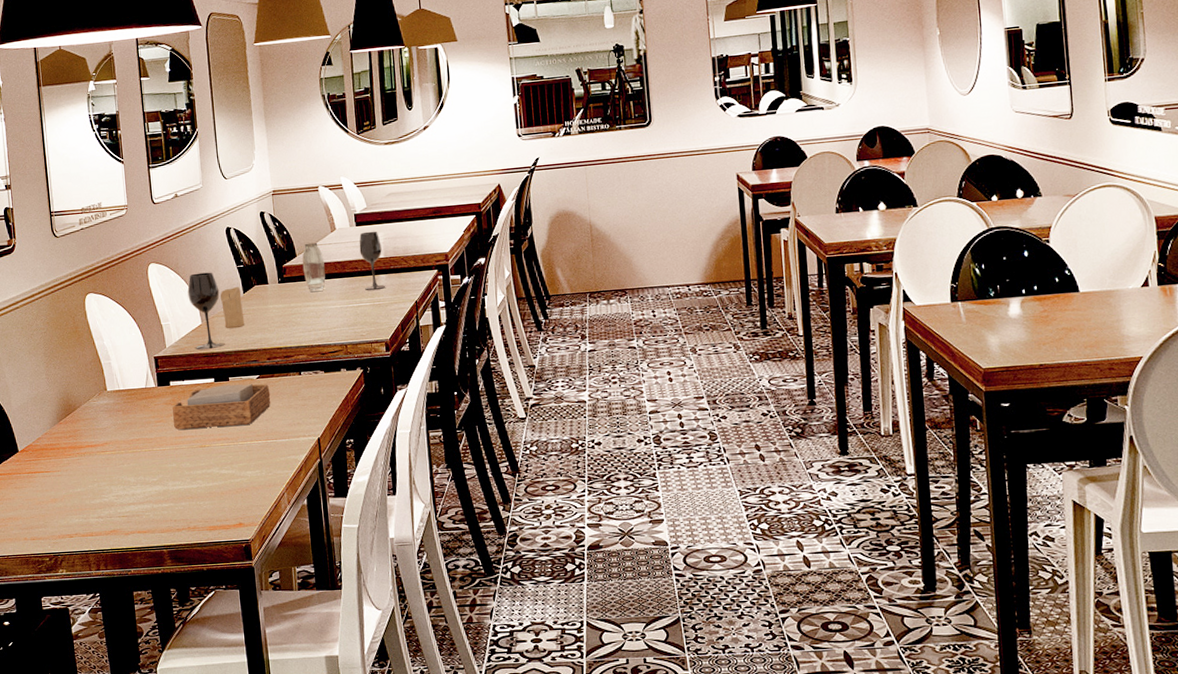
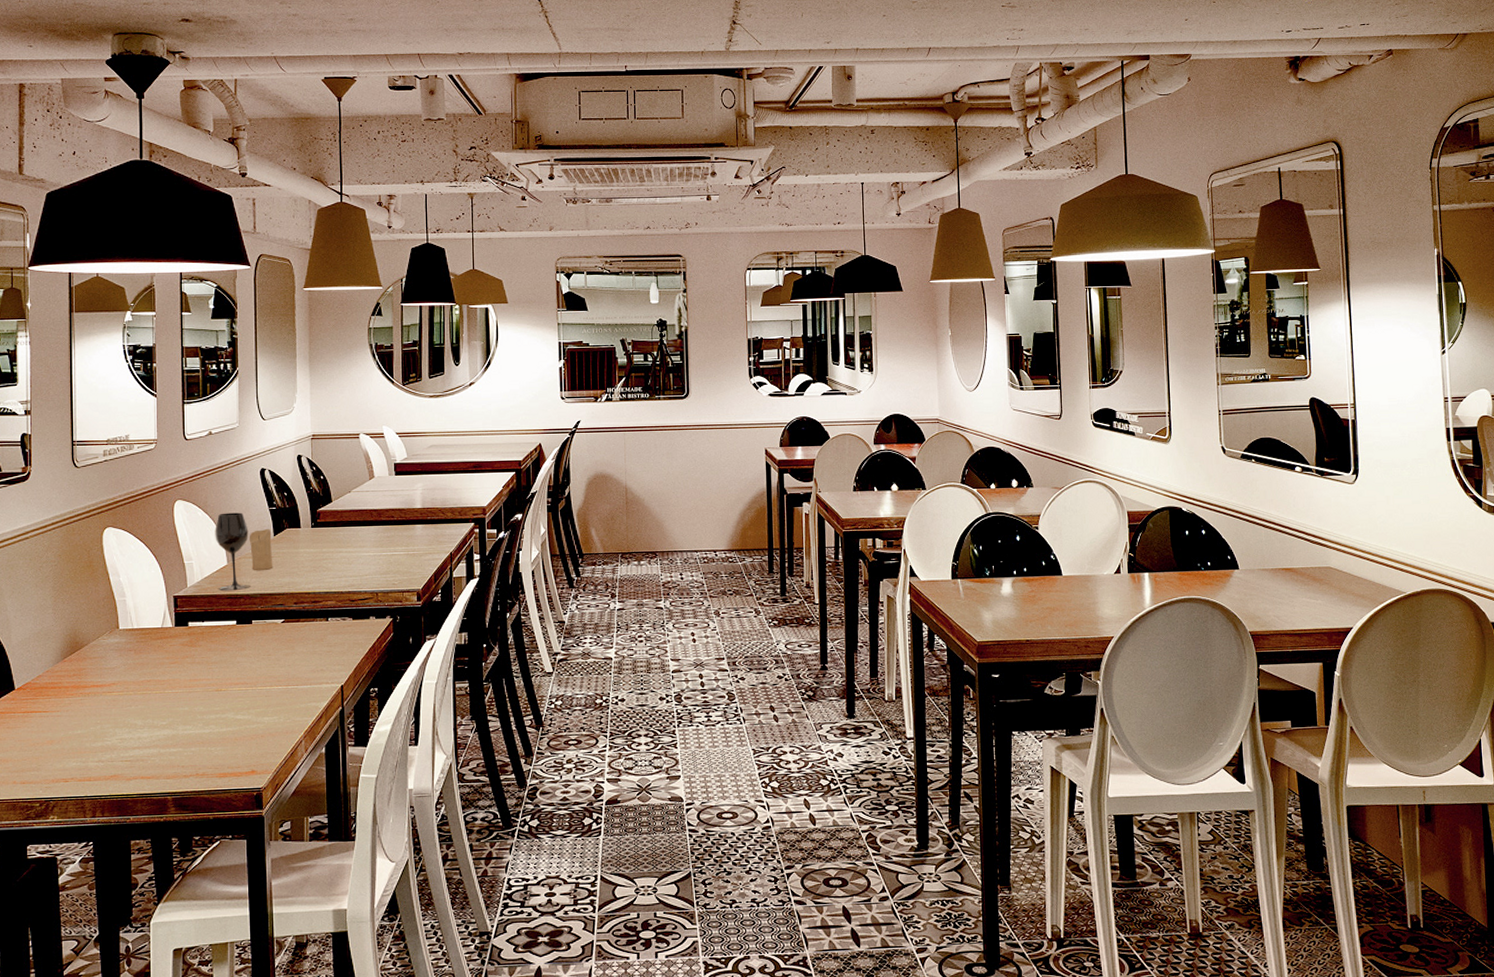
napkin holder: present [172,384,271,430] -> none [189,627,295,673]
vase: present [302,242,326,293] -> none [337,489,360,539]
wine glass: present [359,231,385,291] -> none [397,481,420,540]

